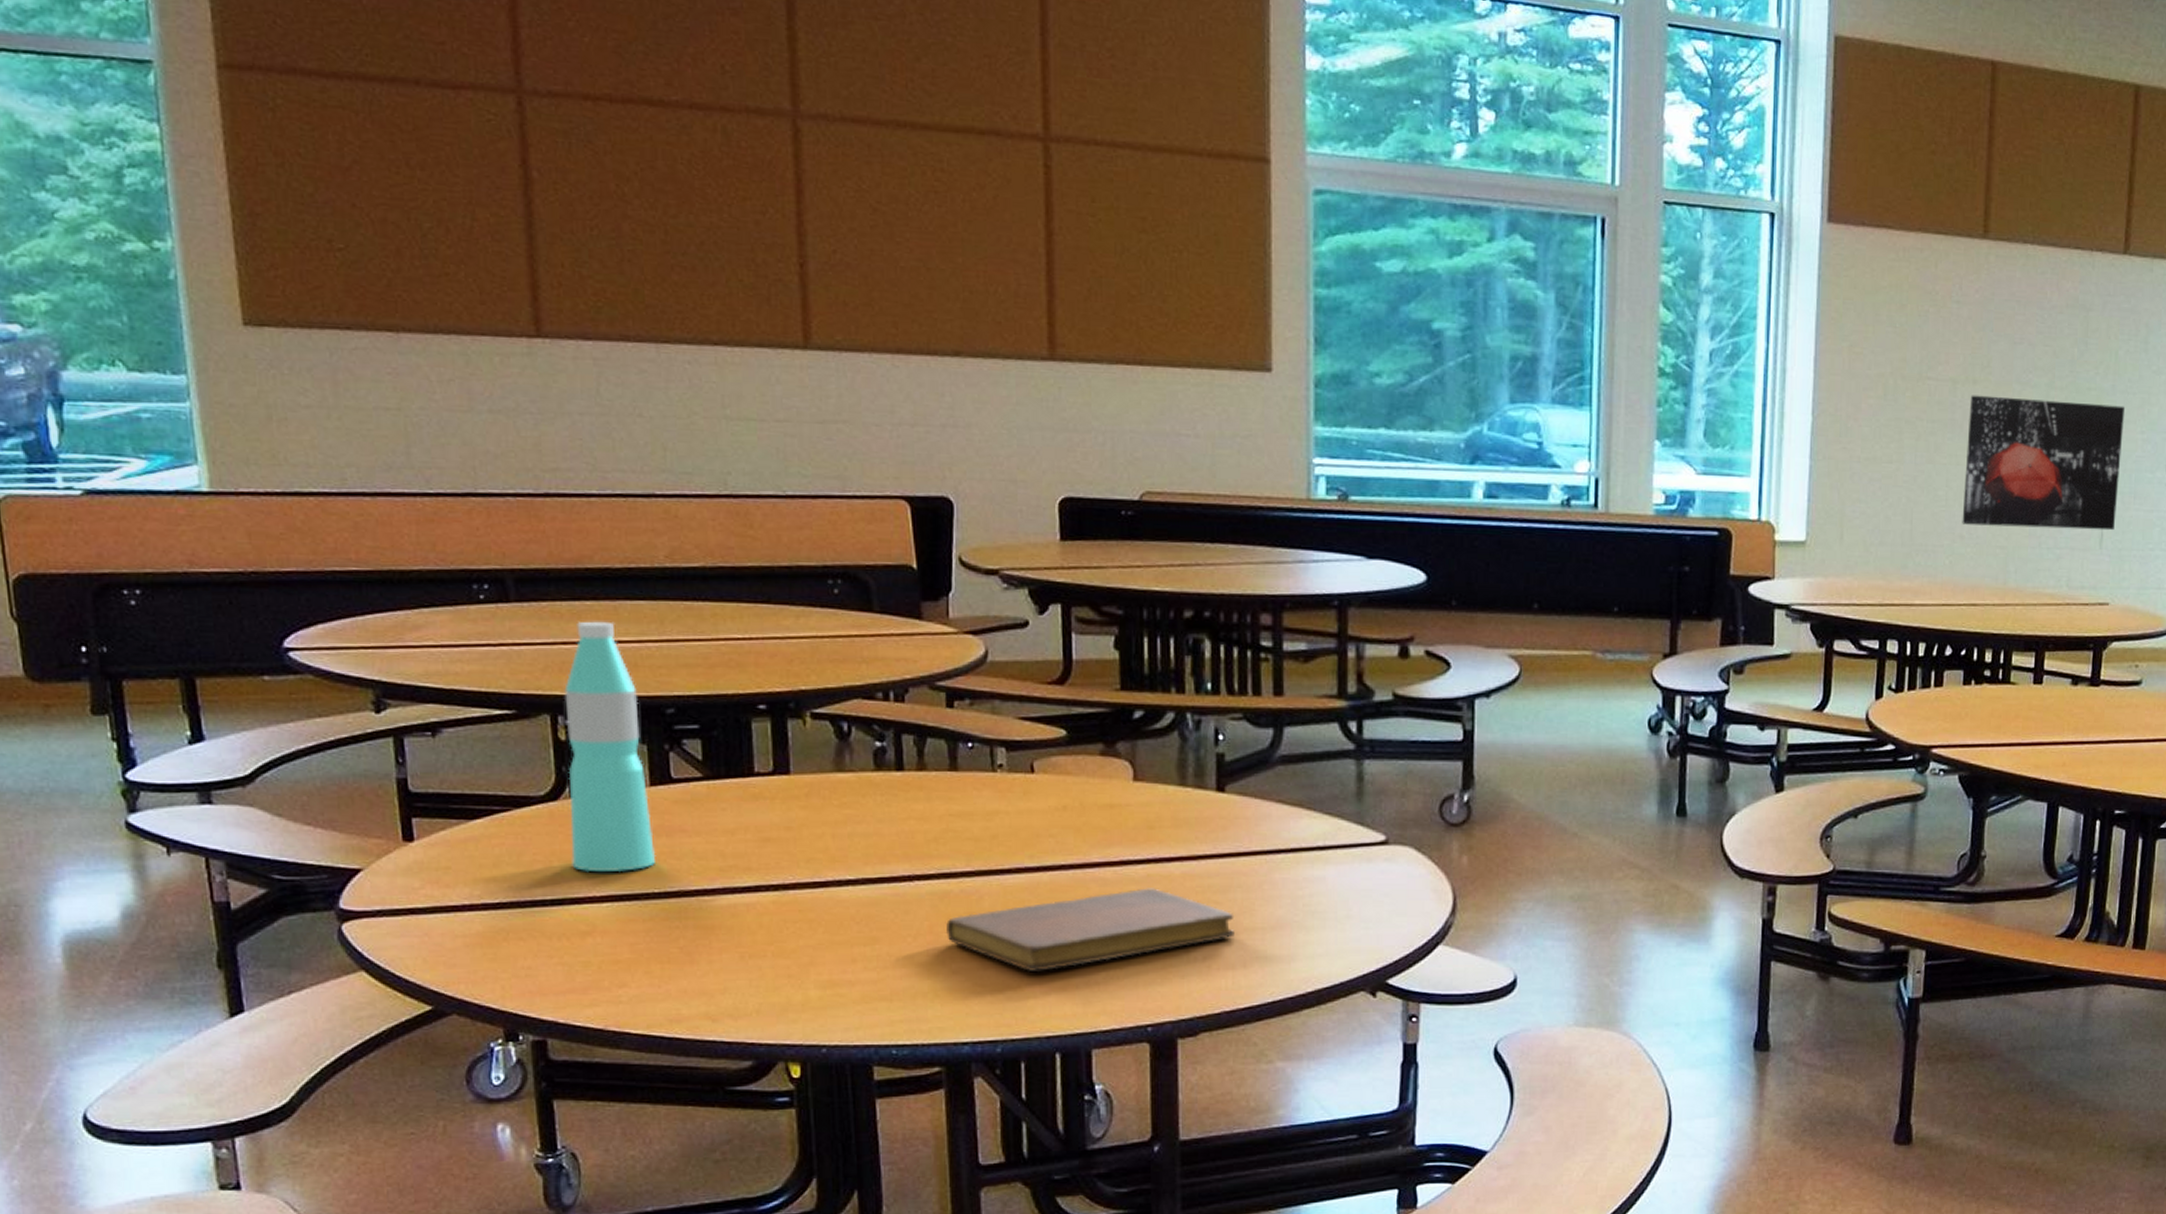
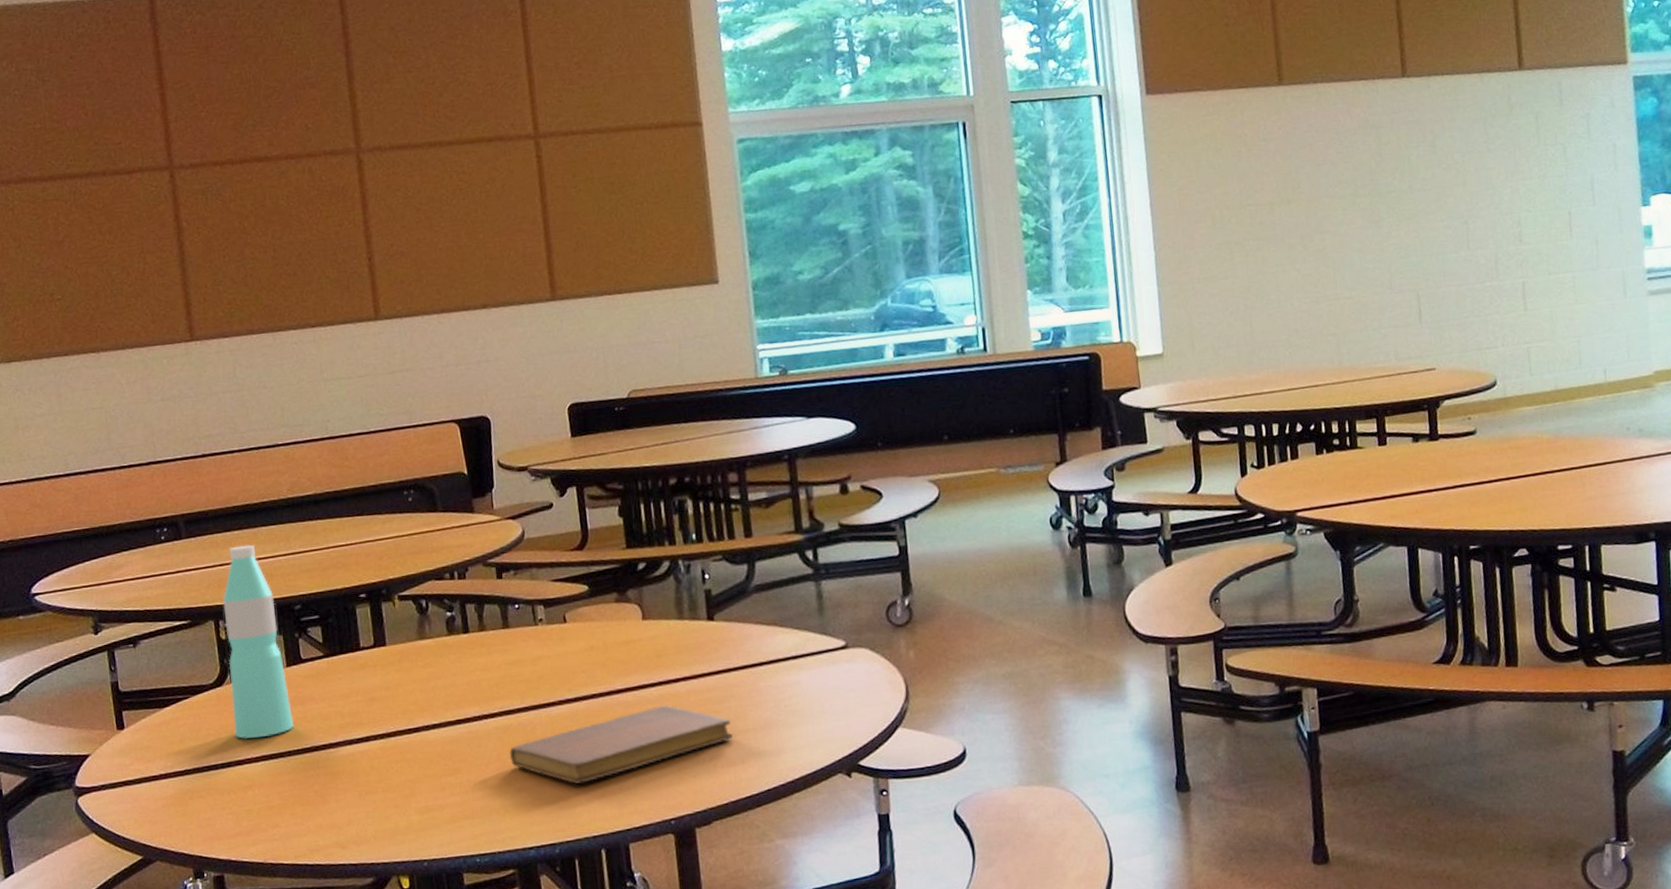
wall art: present [1962,395,2124,531] -> none [1287,201,1431,320]

